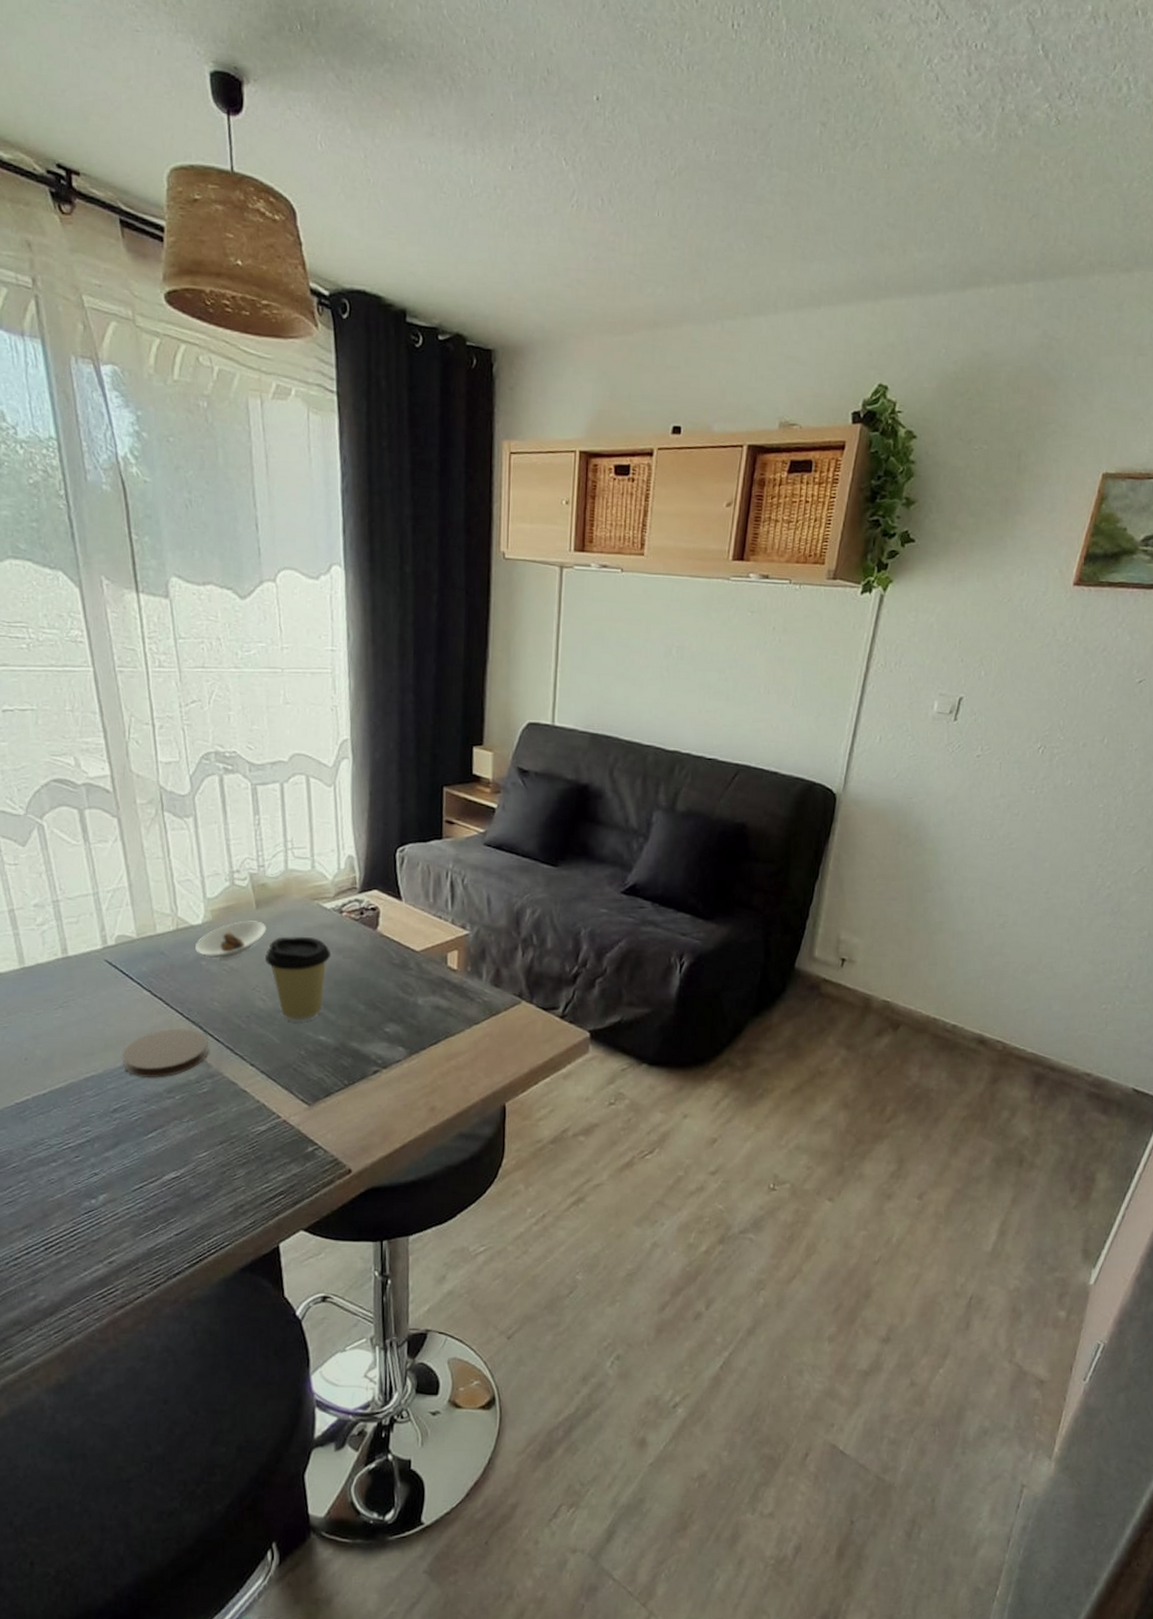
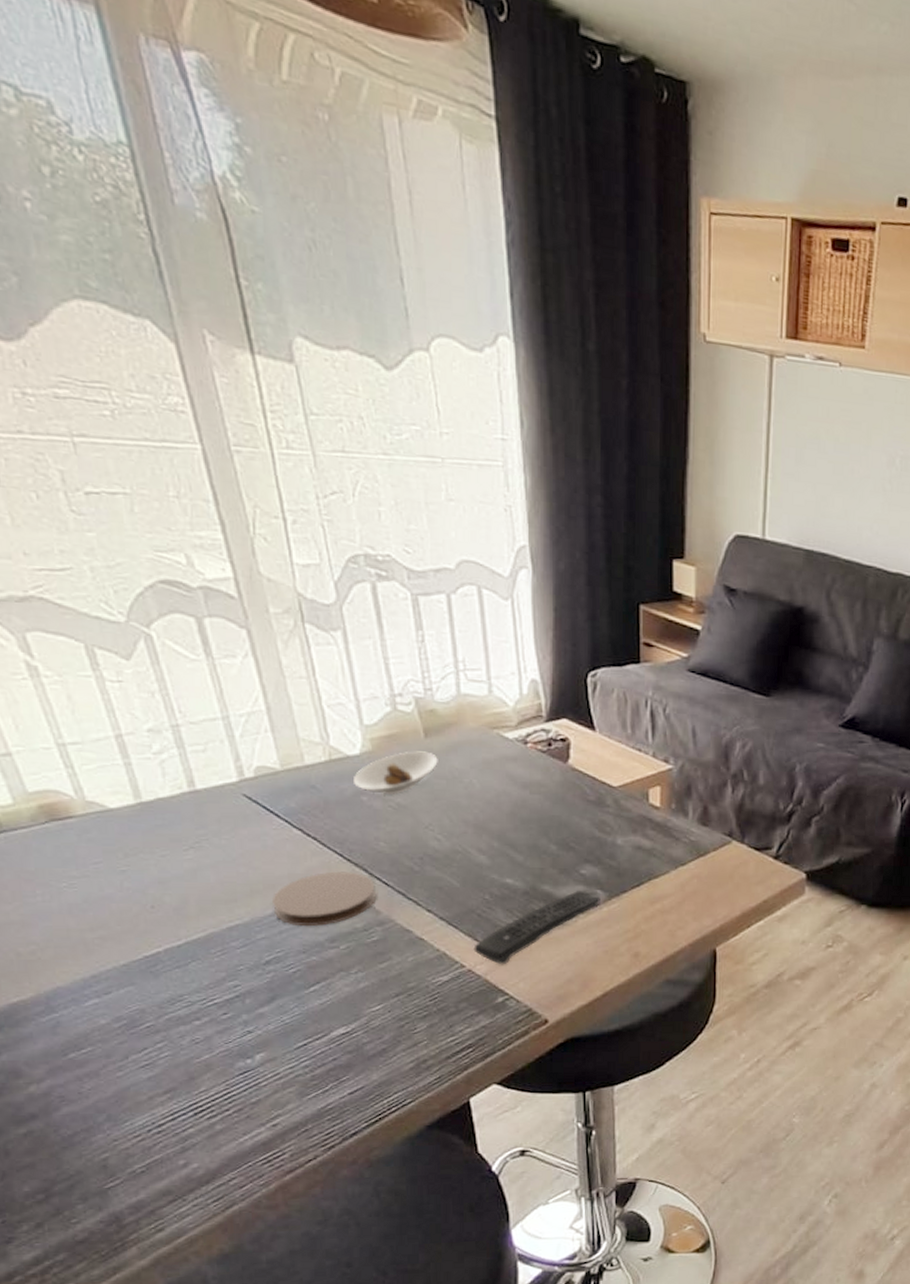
coffee cup: present [265,936,331,1023] -> none [439,769,516,865]
remote control: none [289,1048,403,1117] -> present [473,891,602,965]

